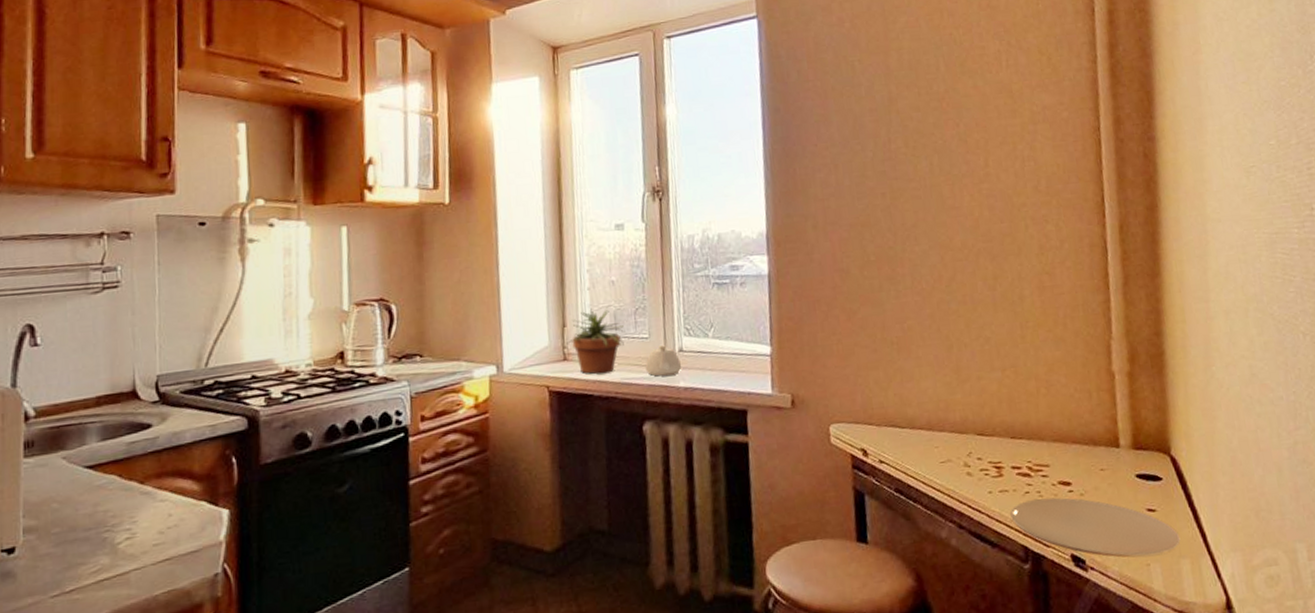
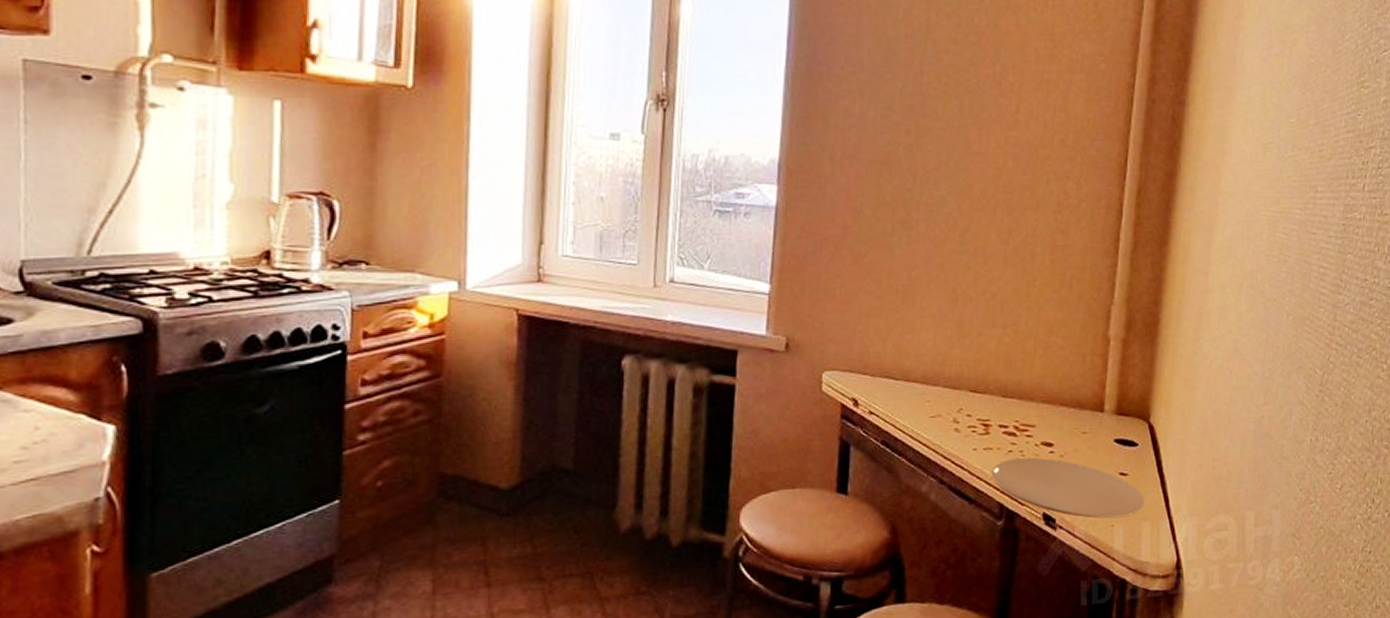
potted plant: present [566,307,626,375] -> none [542,226,612,299]
teapot: present [645,345,681,377] -> none [630,274,670,308]

